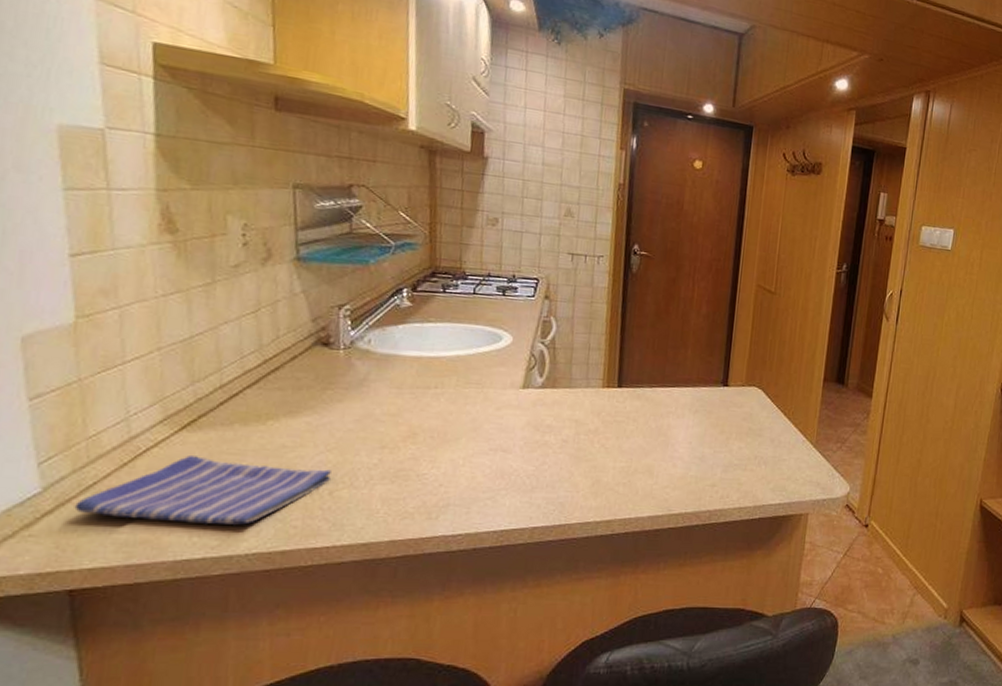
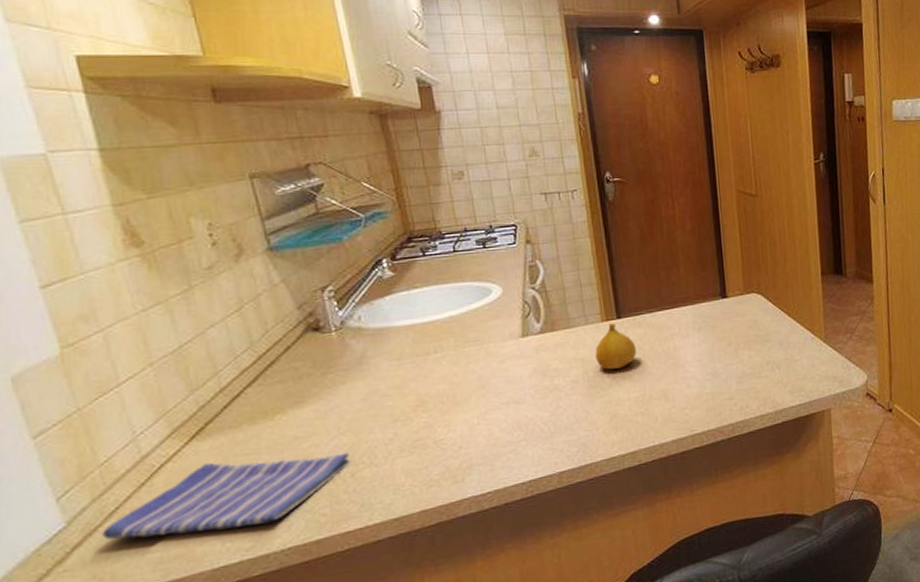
fruit: none [589,391,631,436] -> present [595,323,637,370]

